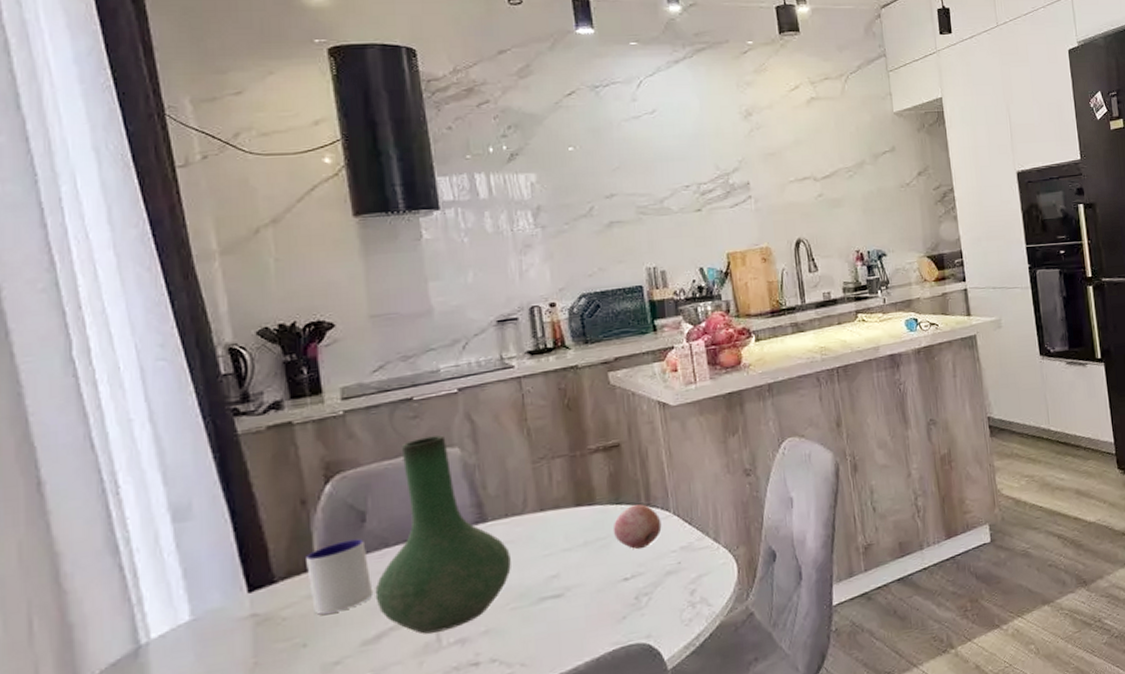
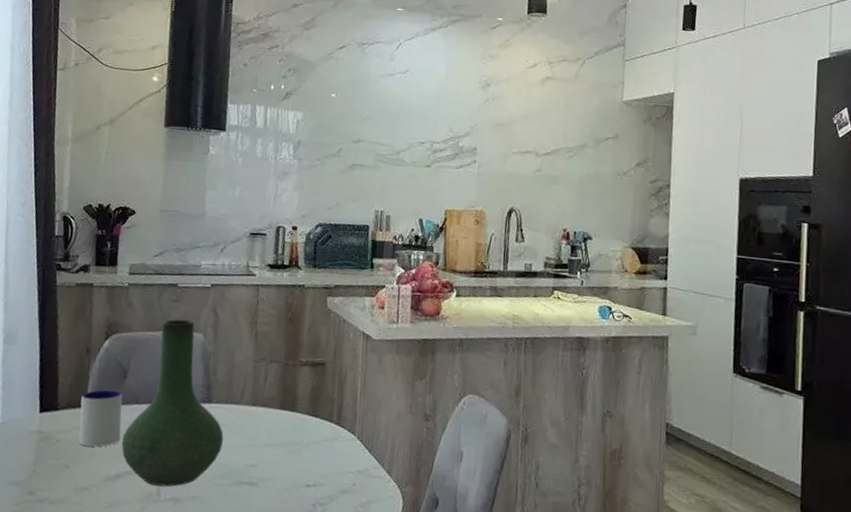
fruit: present [612,504,662,550] -> none [305,421,346,463]

